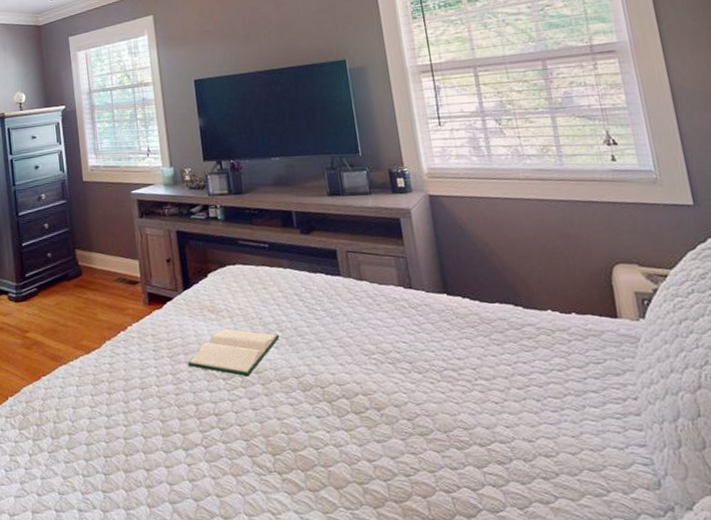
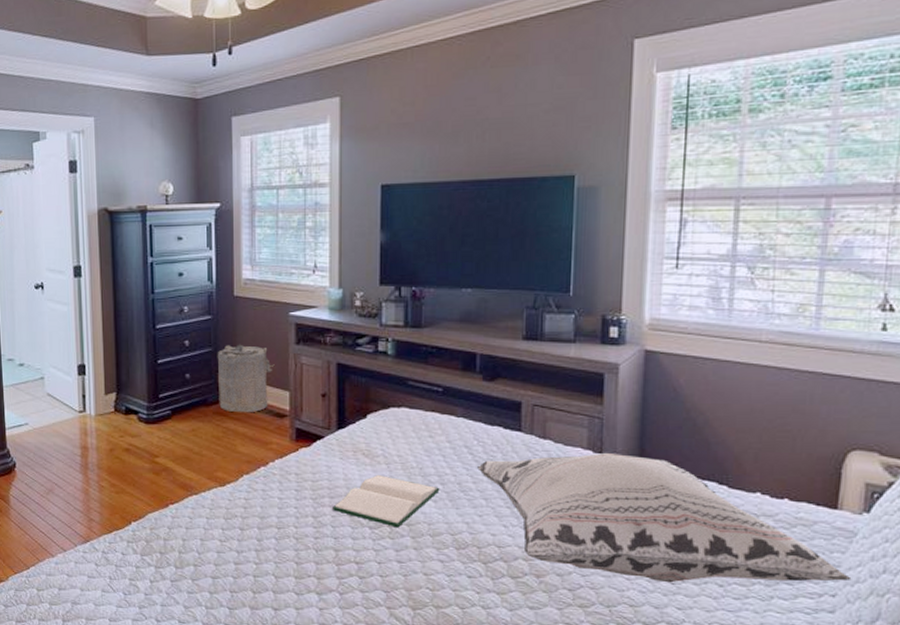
laundry hamper: none [73,222,123,284] -> present [217,344,275,413]
decorative pillow: none [309,287,647,403] -> present [477,452,852,583]

